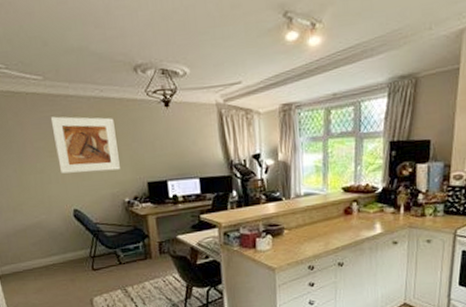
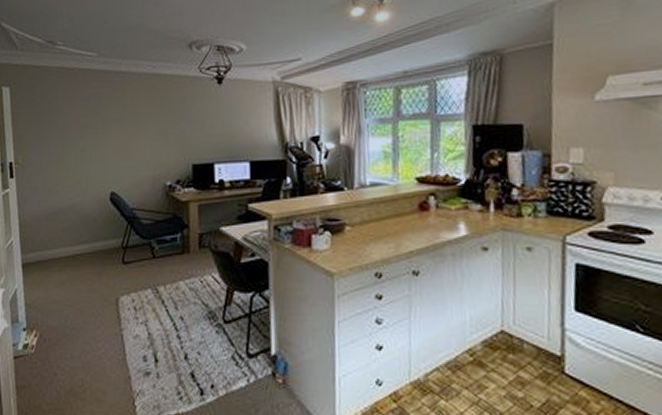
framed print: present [50,116,120,174] -> none [99,92,165,153]

